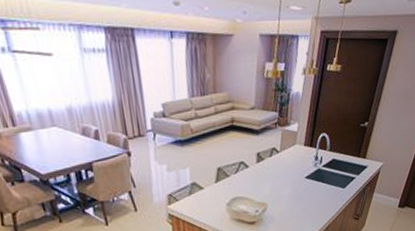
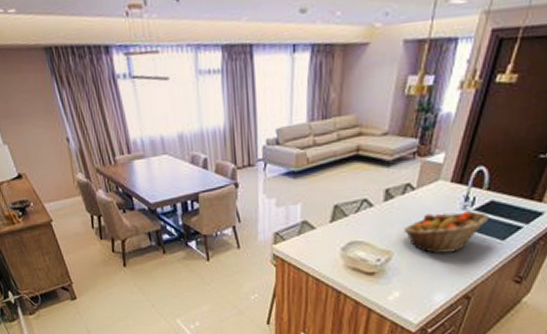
fruit basket: none [274,168,333,202] -> present [404,211,489,253]

